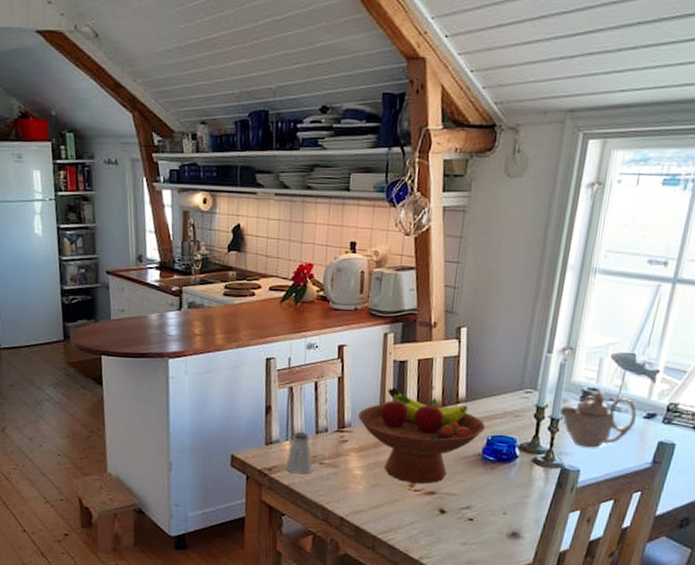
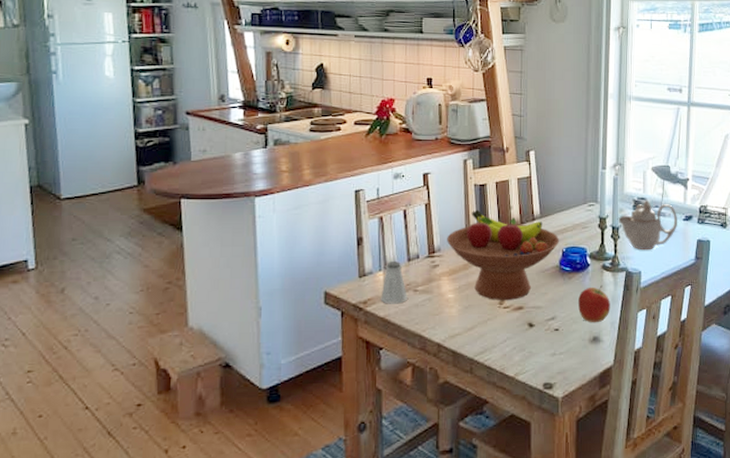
apple: none [498,479,538,518] -> present [578,285,610,323]

